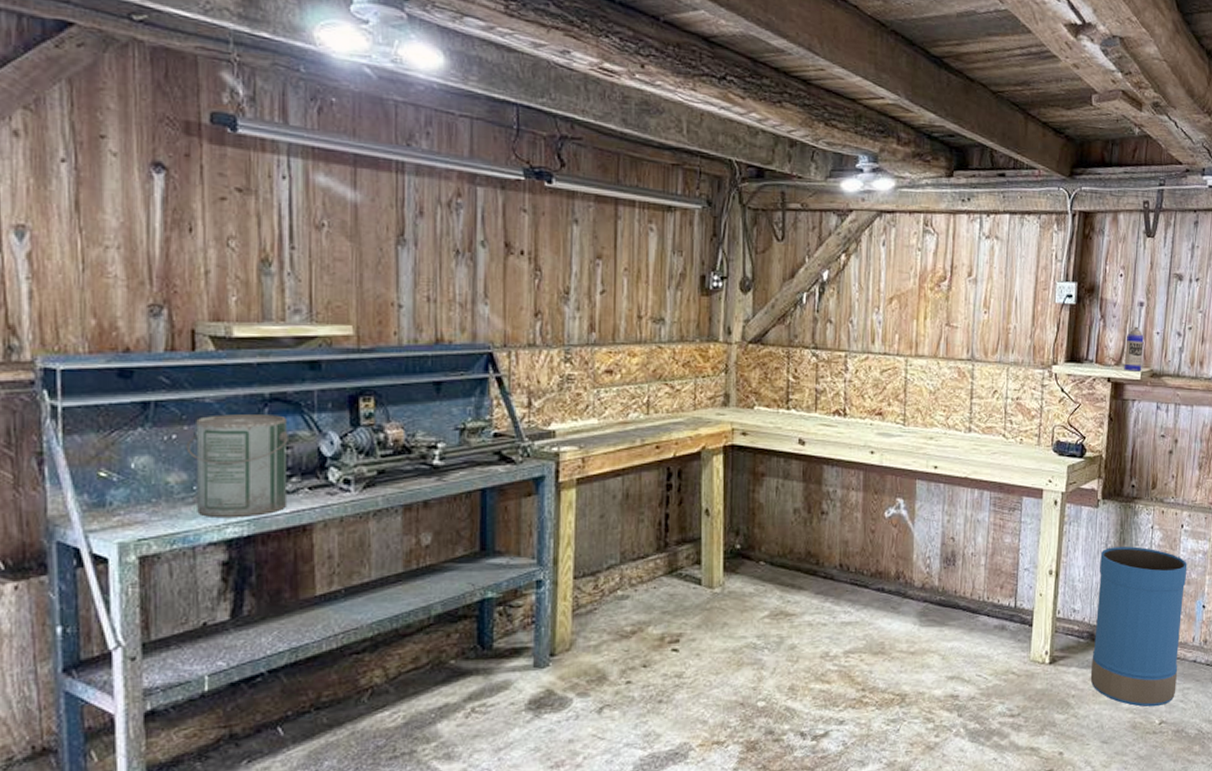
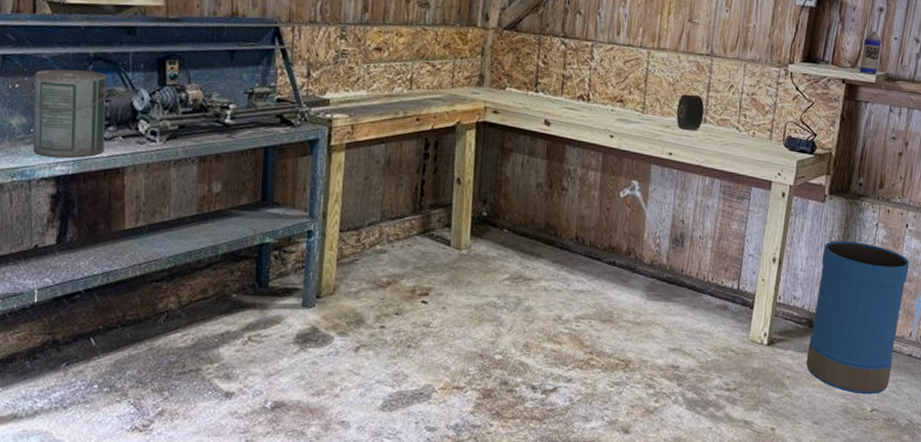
duct tape: none [939,402,969,440] -> present [676,94,705,130]

